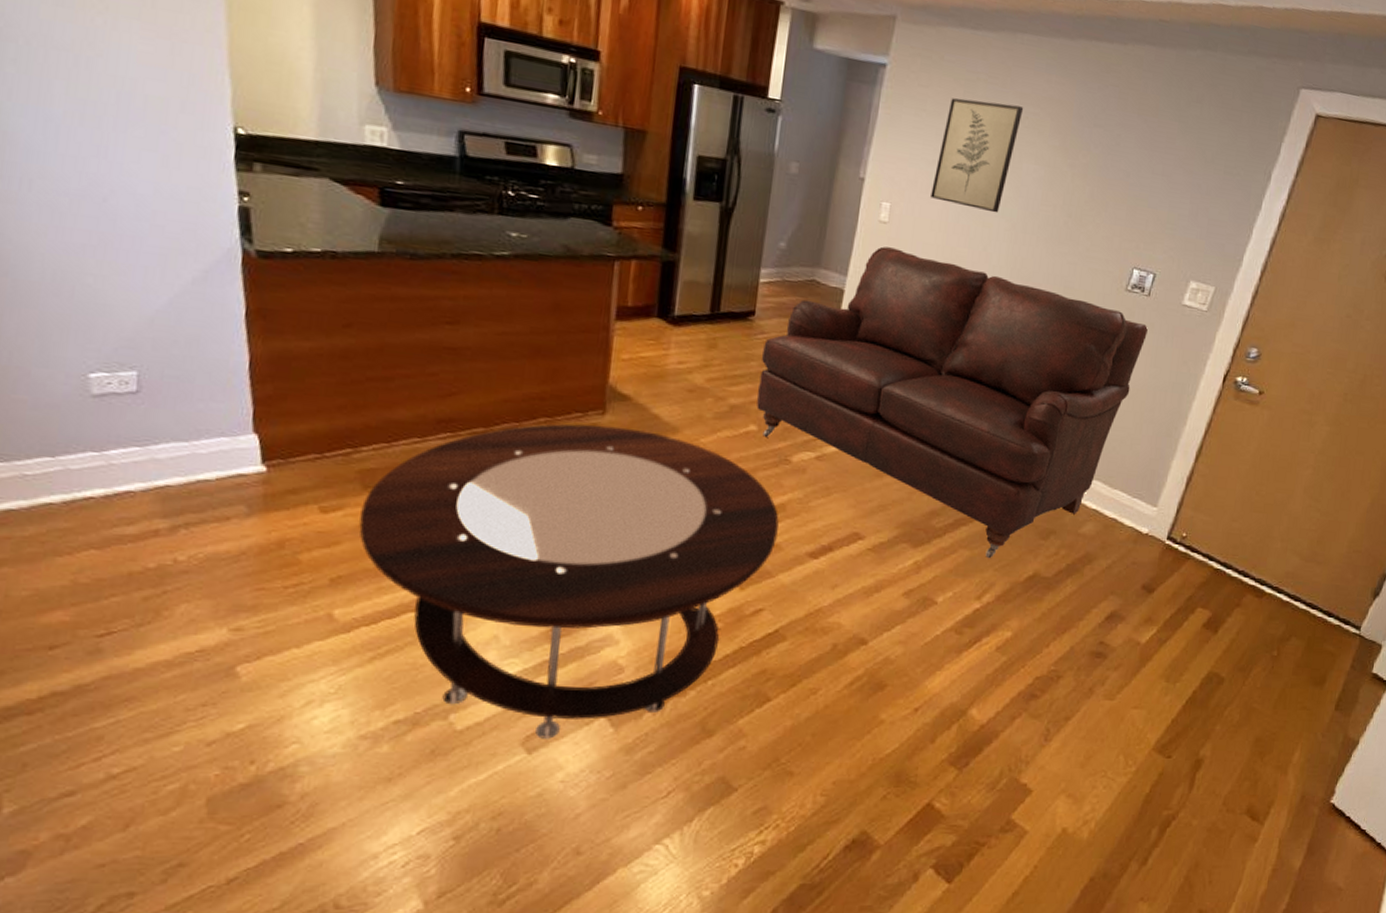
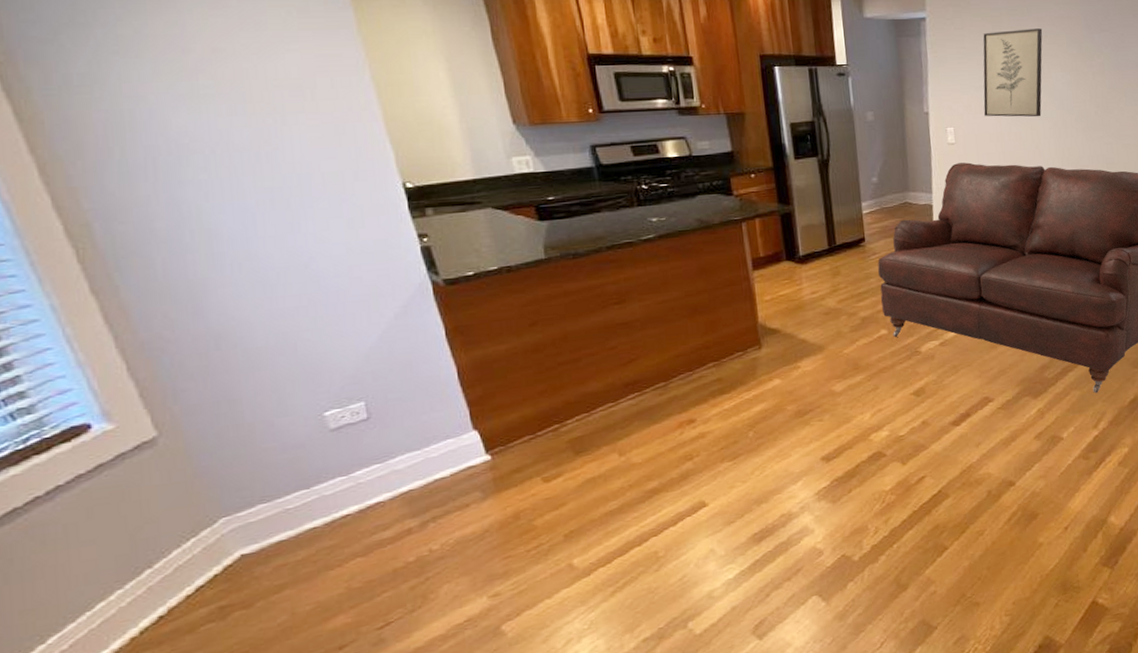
coffee table: present [359,424,779,739] -> none [577,354,923,625]

